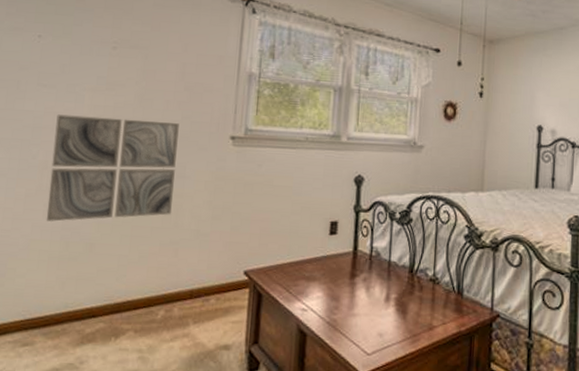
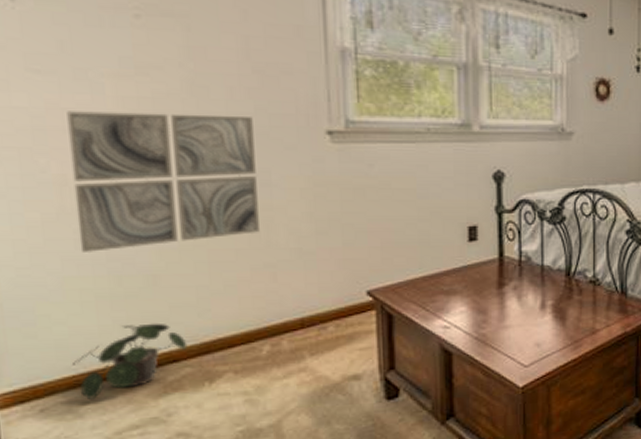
potted plant: none [23,282,105,342] -> present [73,323,188,399]

